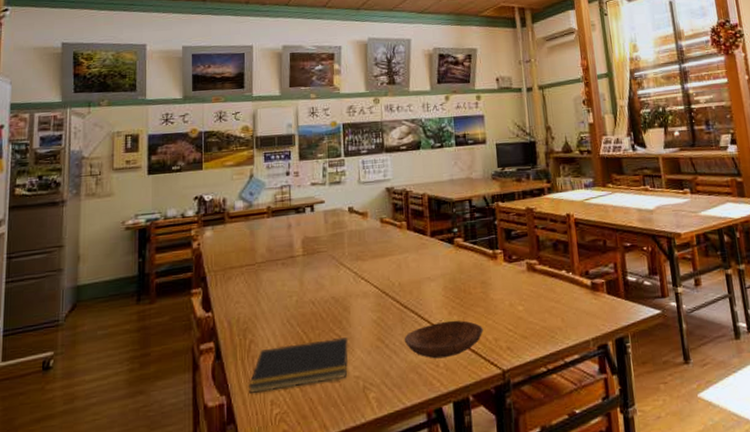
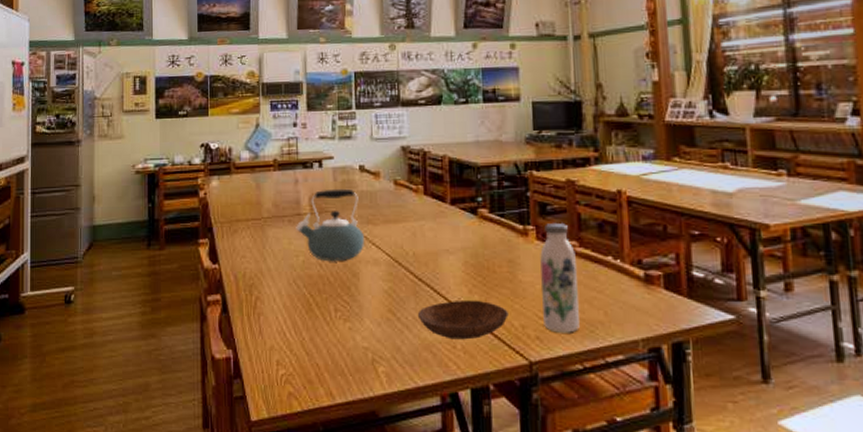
notepad: present [249,337,349,393] -> none [255,304,358,351]
kettle: none [289,229,355,299] -> present [296,188,365,262]
water bottle: none [507,245,543,342] -> present [540,222,580,333]

